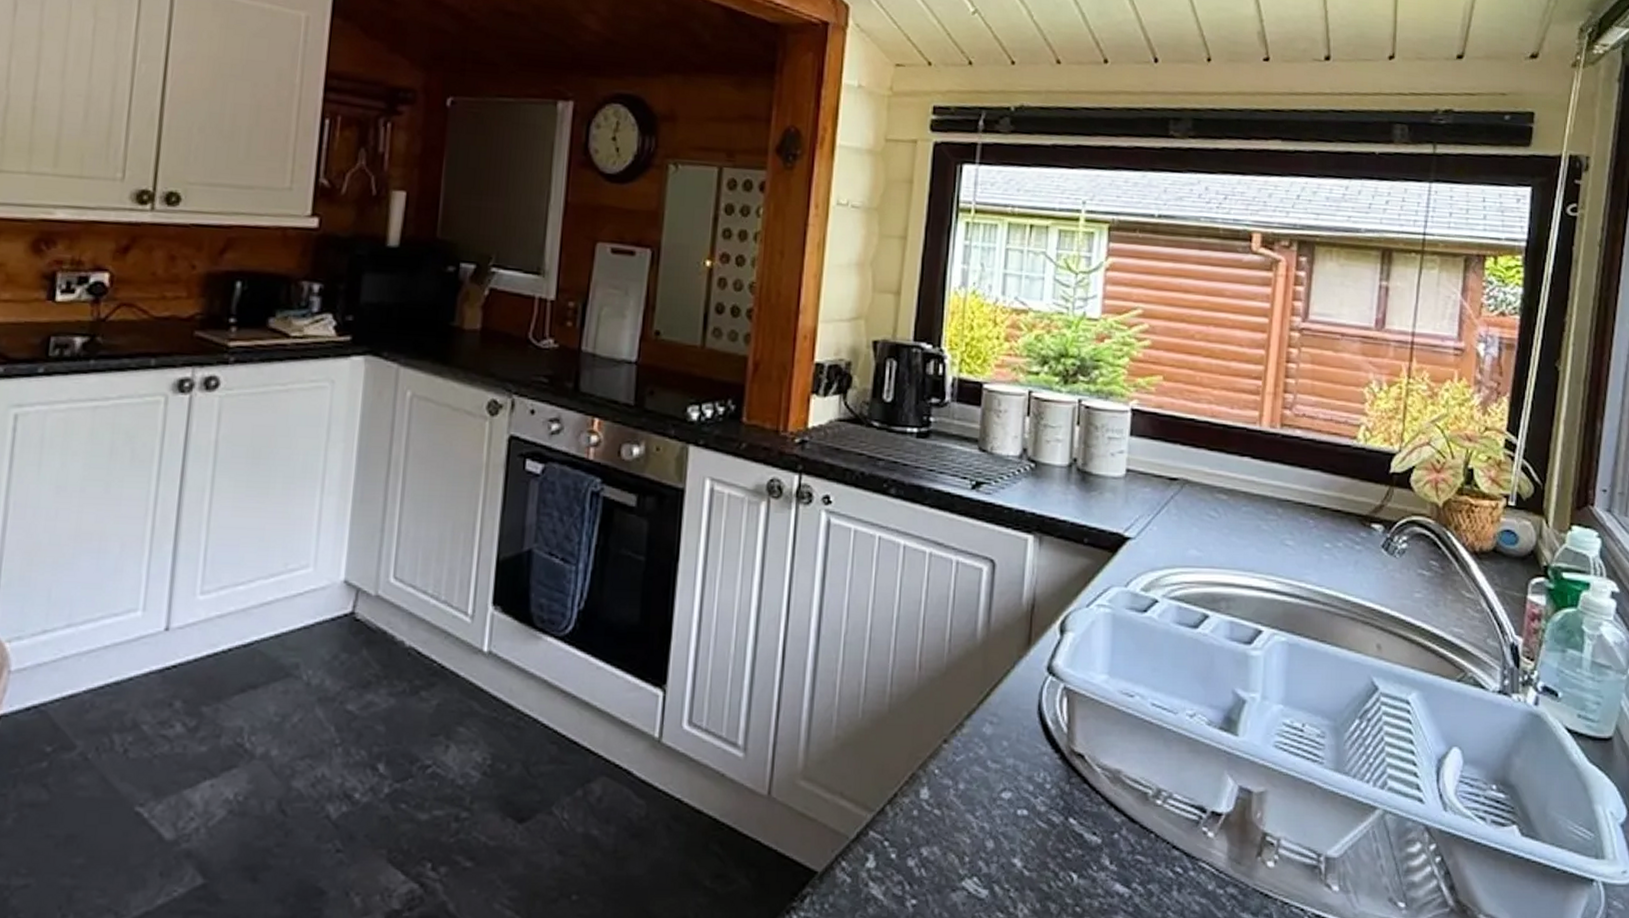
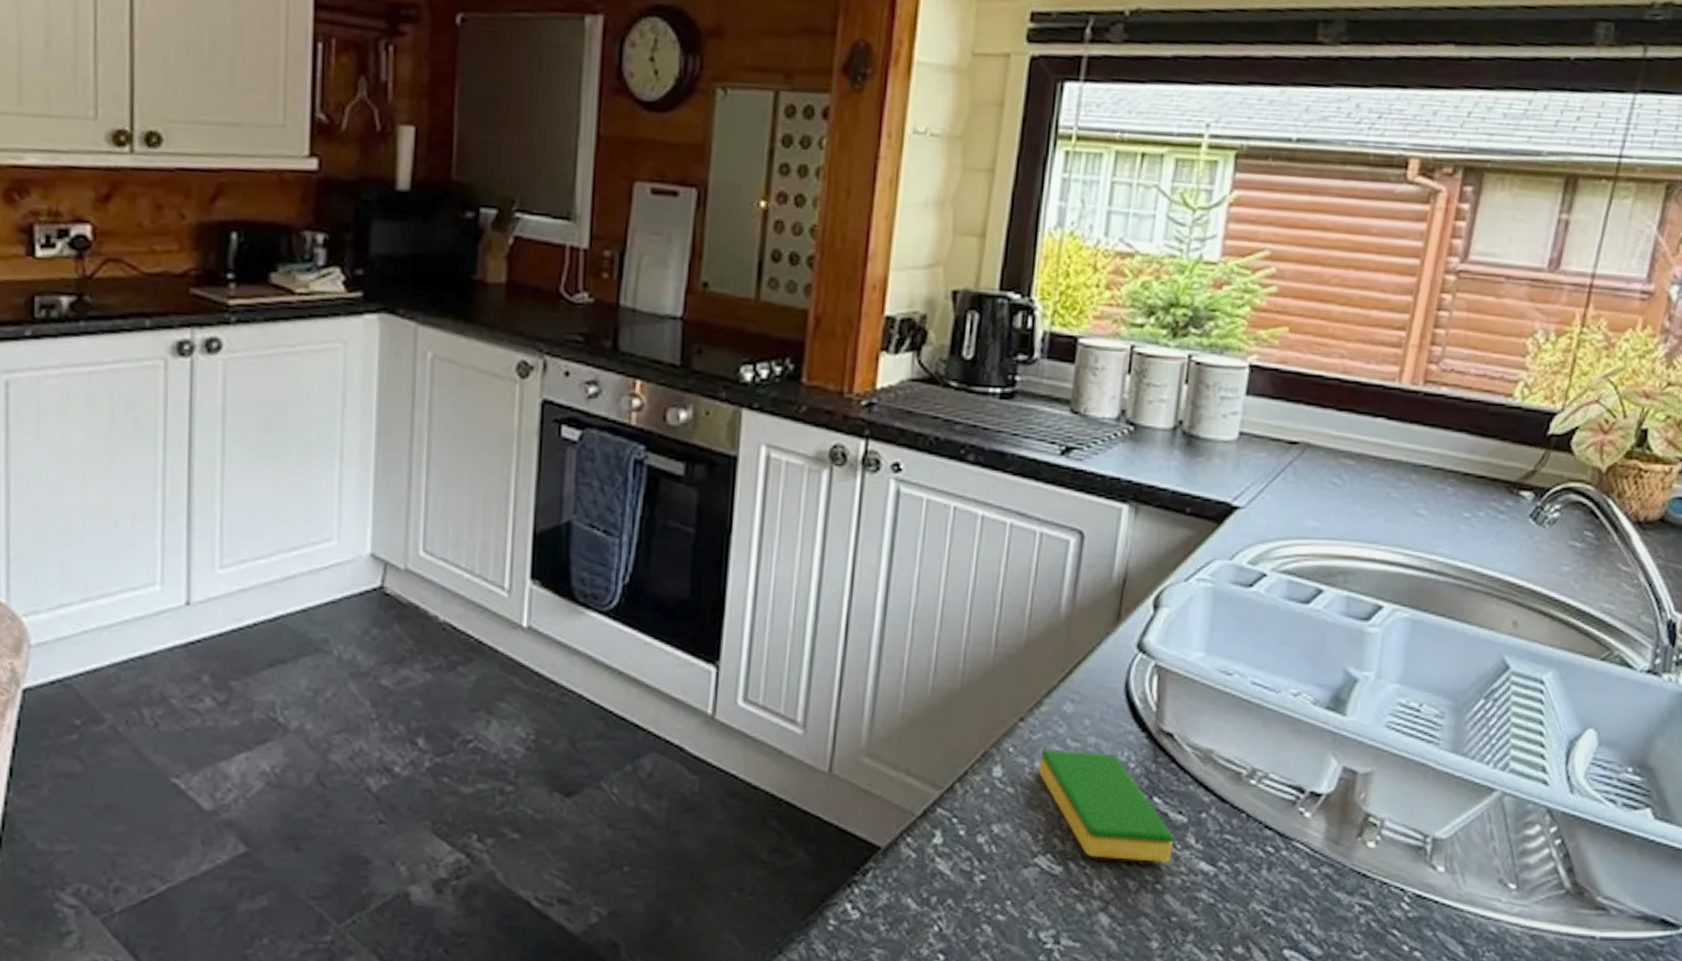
dish sponge: none [962,770,1091,885] -> present [1038,749,1175,863]

